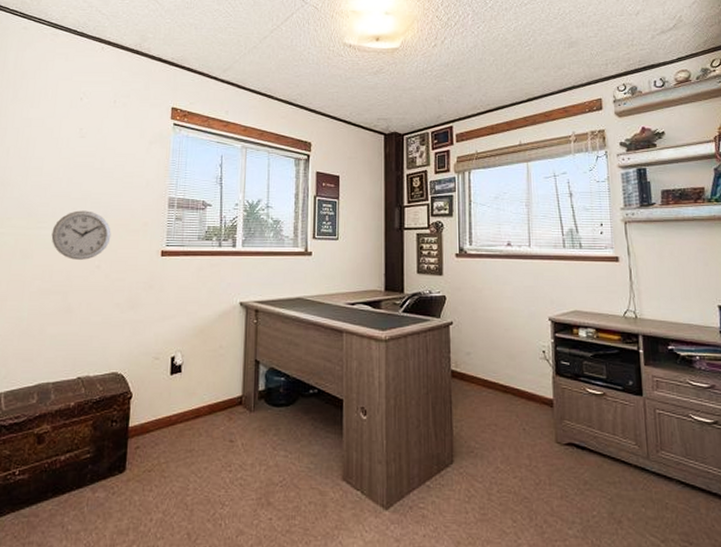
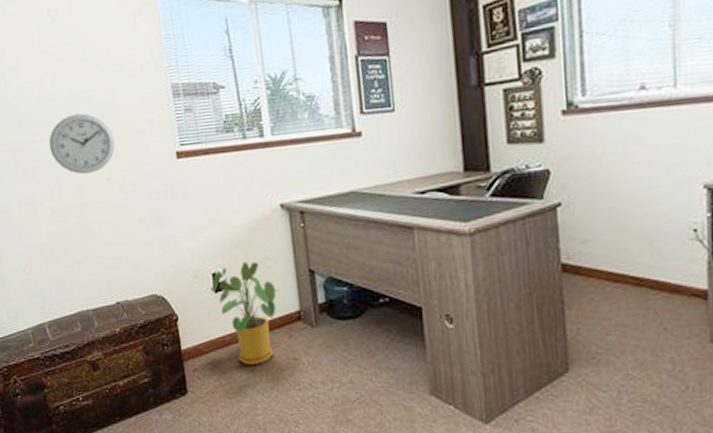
house plant: none [167,349,228,445] -> present [210,261,280,365]

